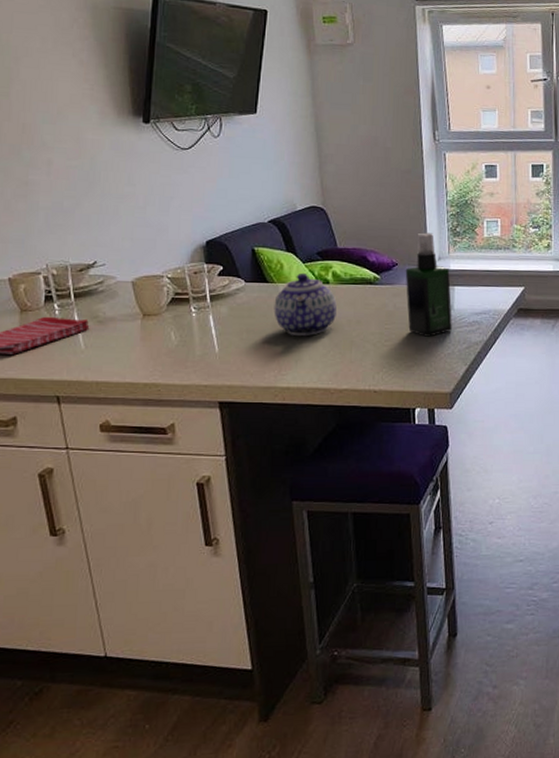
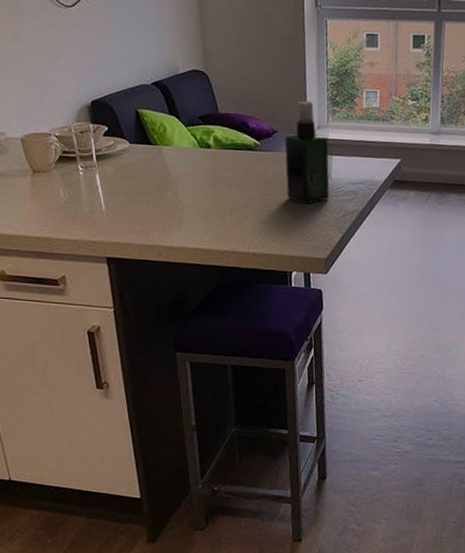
teapot: present [274,272,337,336] -> none [157,136,218,198]

